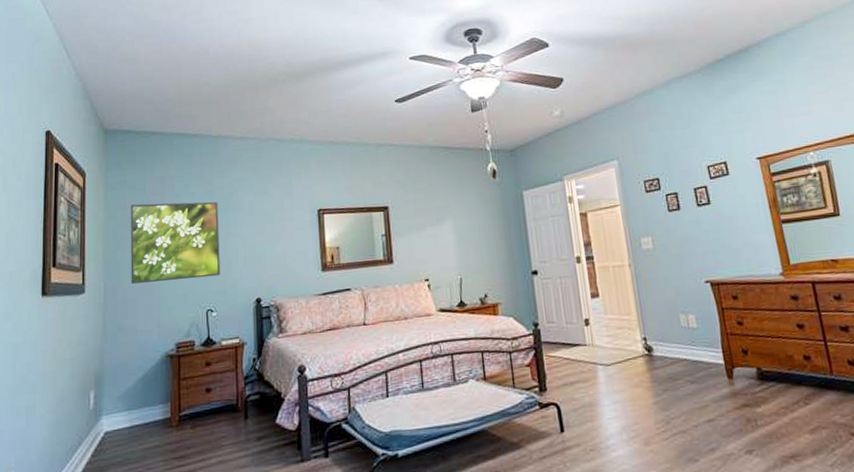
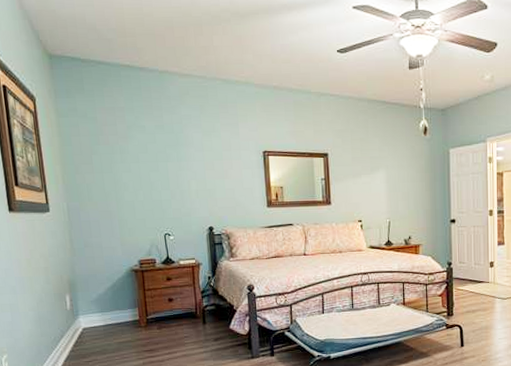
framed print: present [130,202,220,284] -> none [83,132,175,206]

